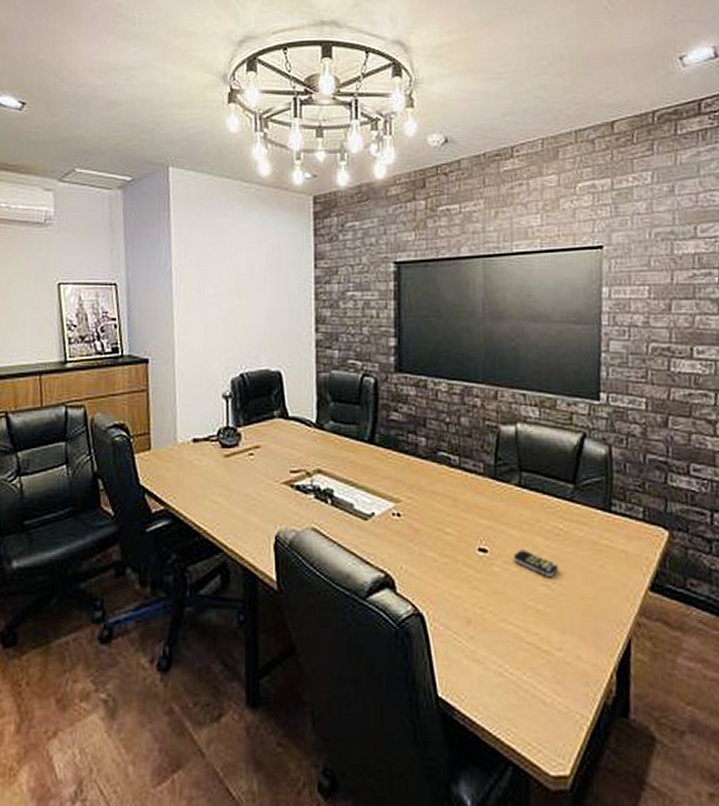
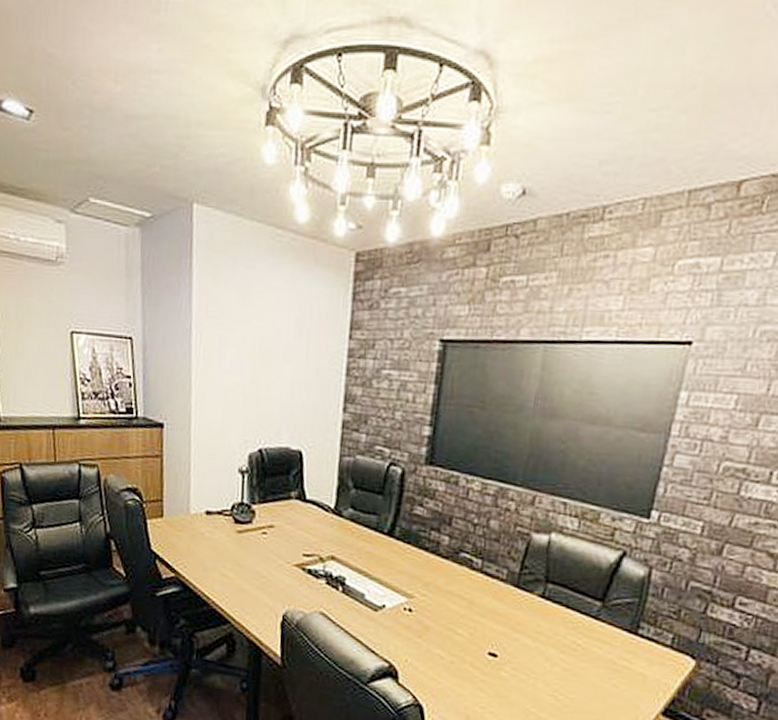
remote control: present [513,550,559,577] -> none [523,659,570,689]

